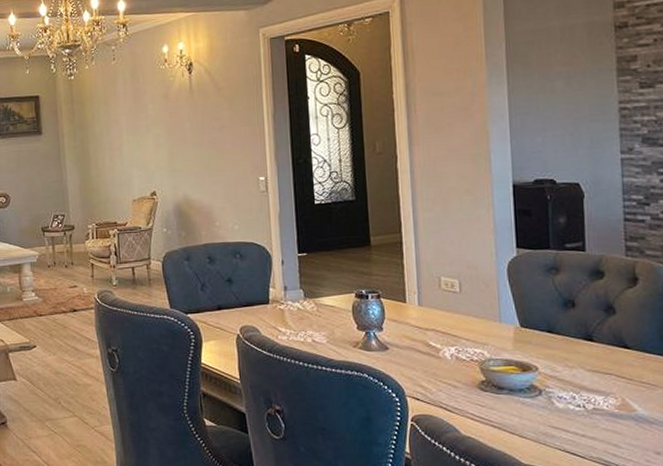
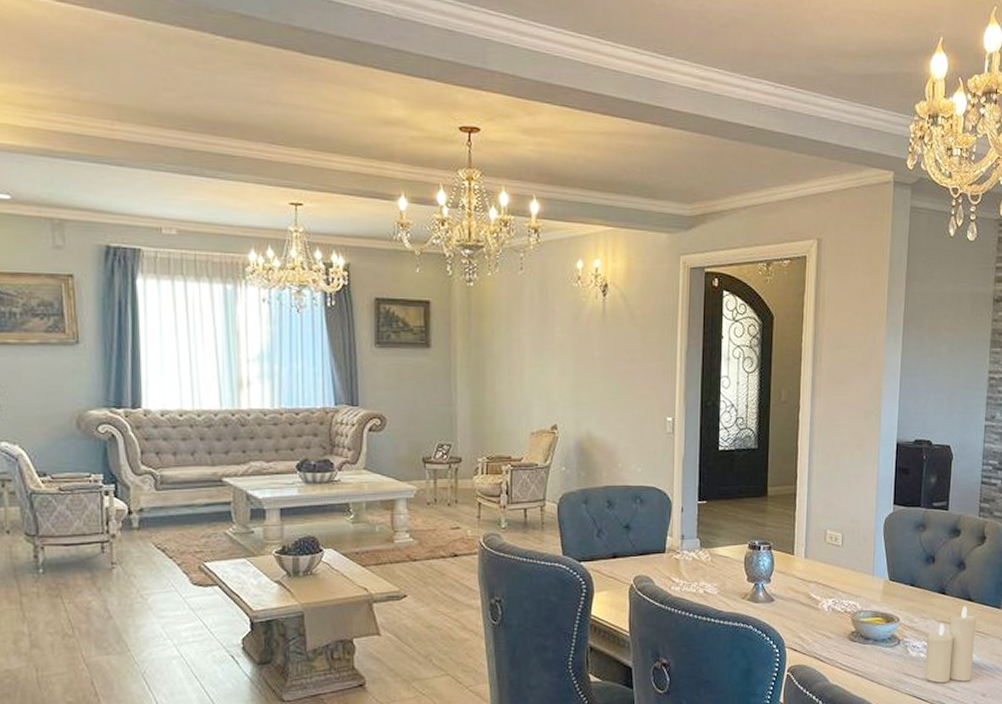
candle: none [574,354,639,438] -> present [924,606,977,683]

